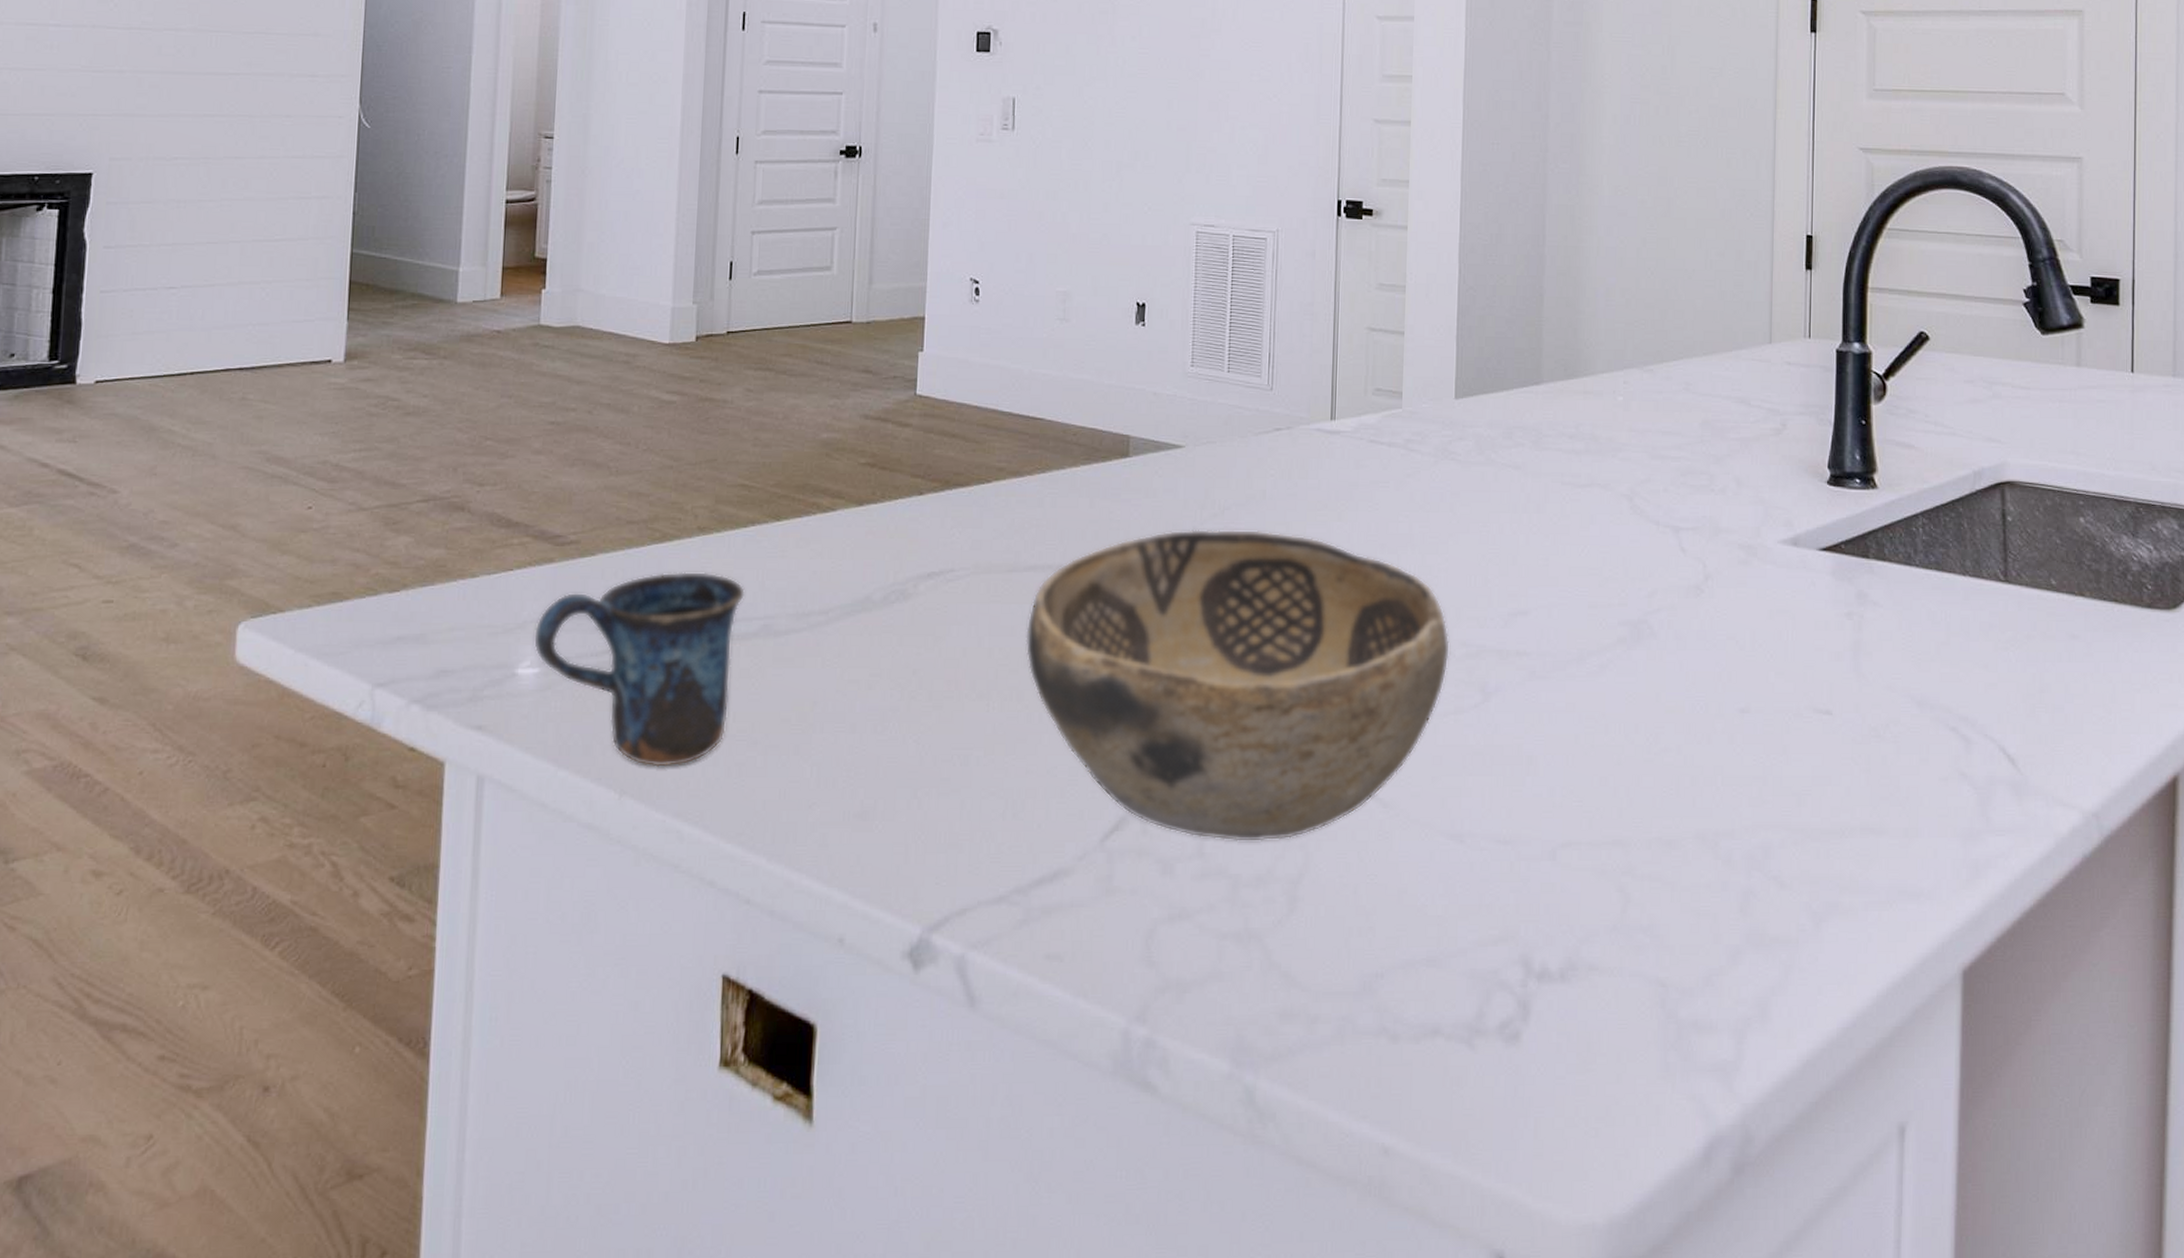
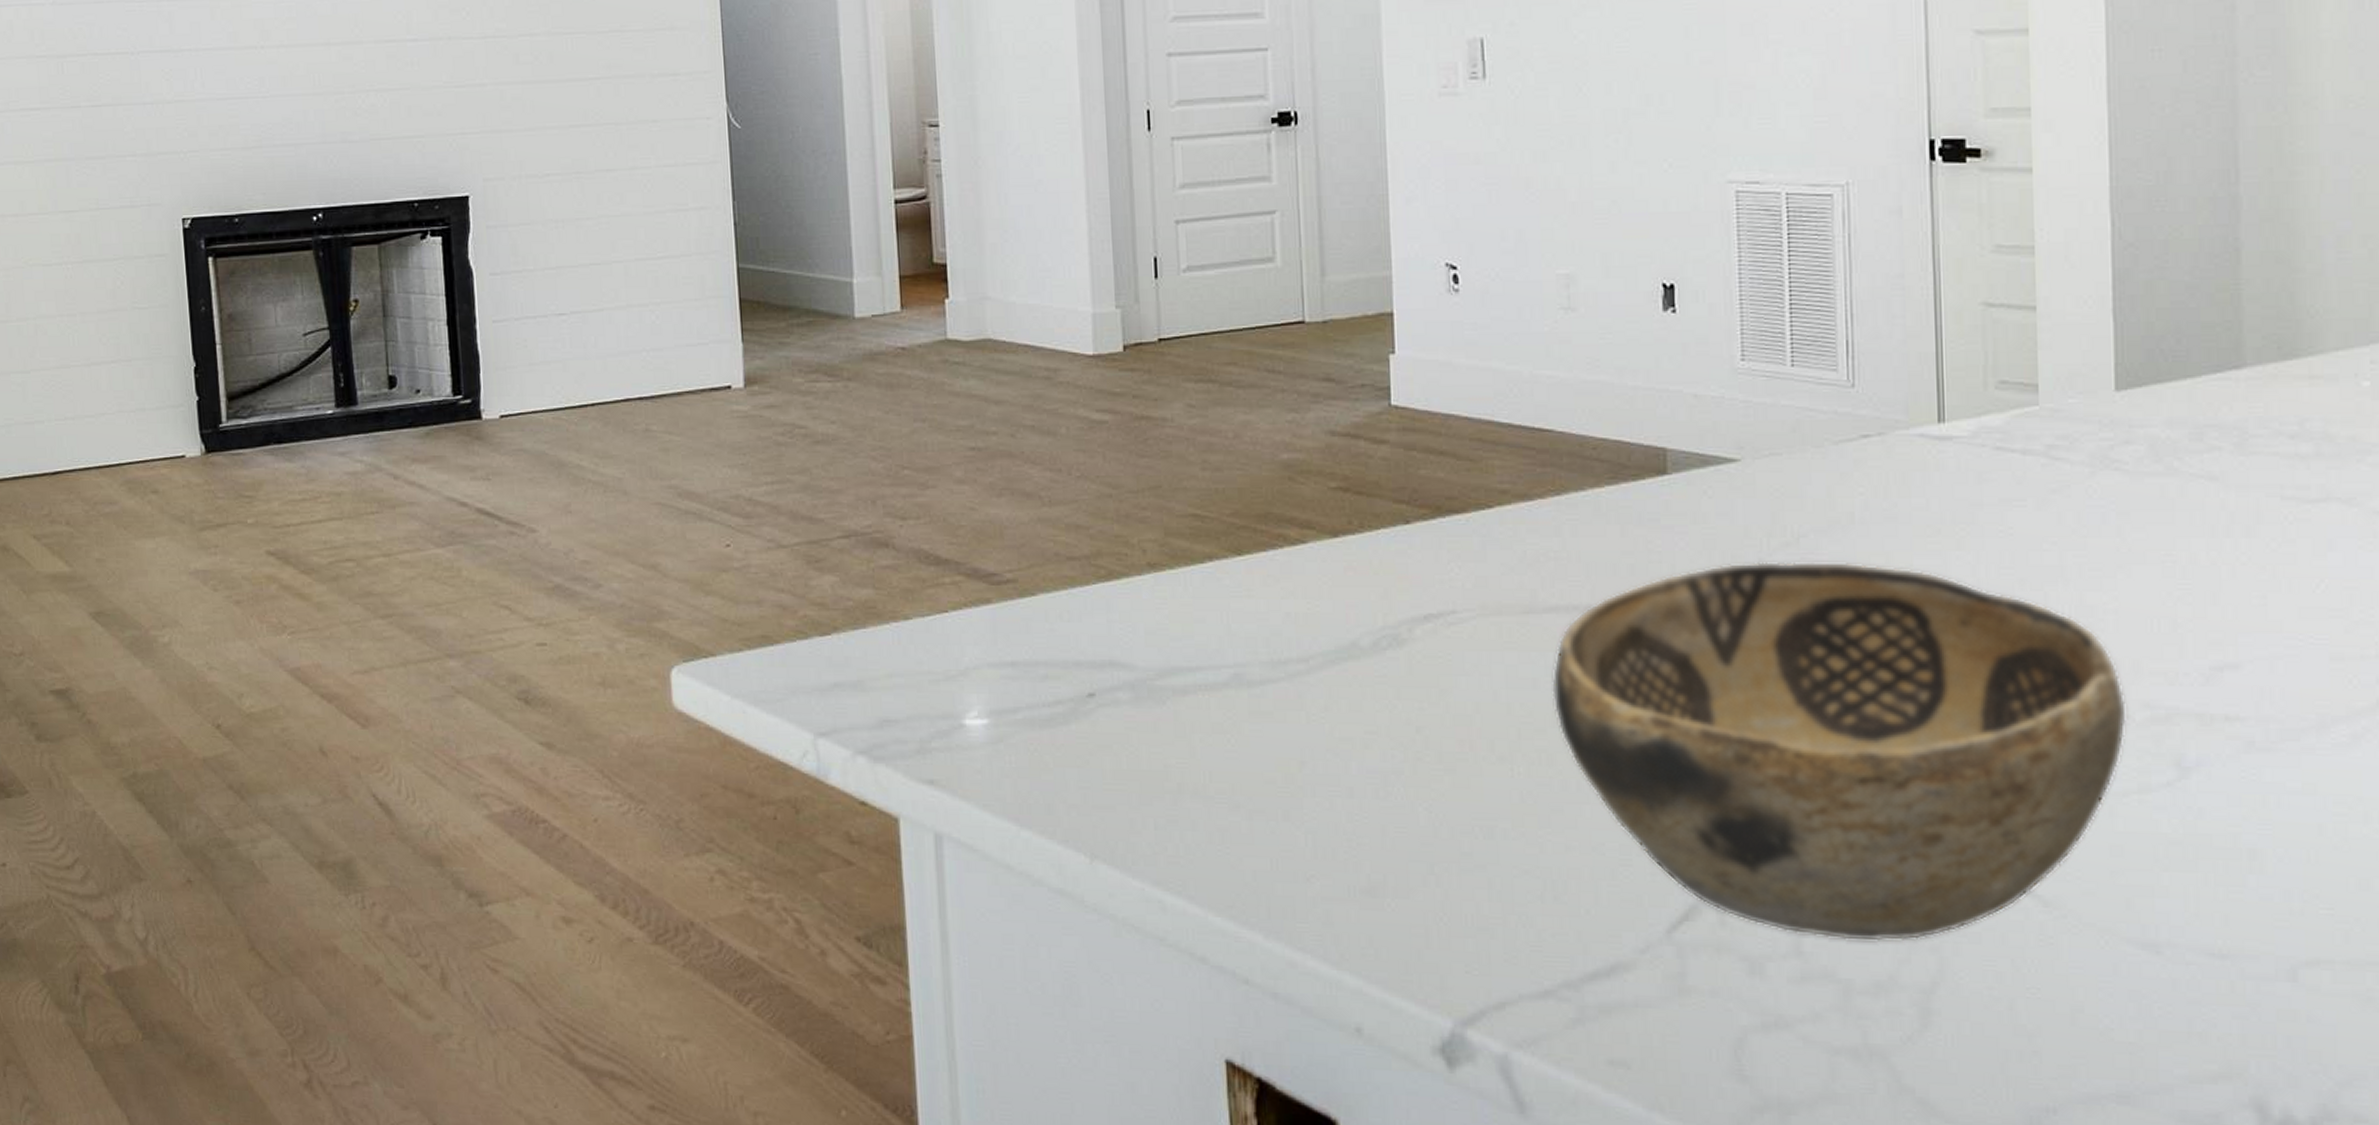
mug: present [533,571,746,767] -> none [977,612,1210,830]

